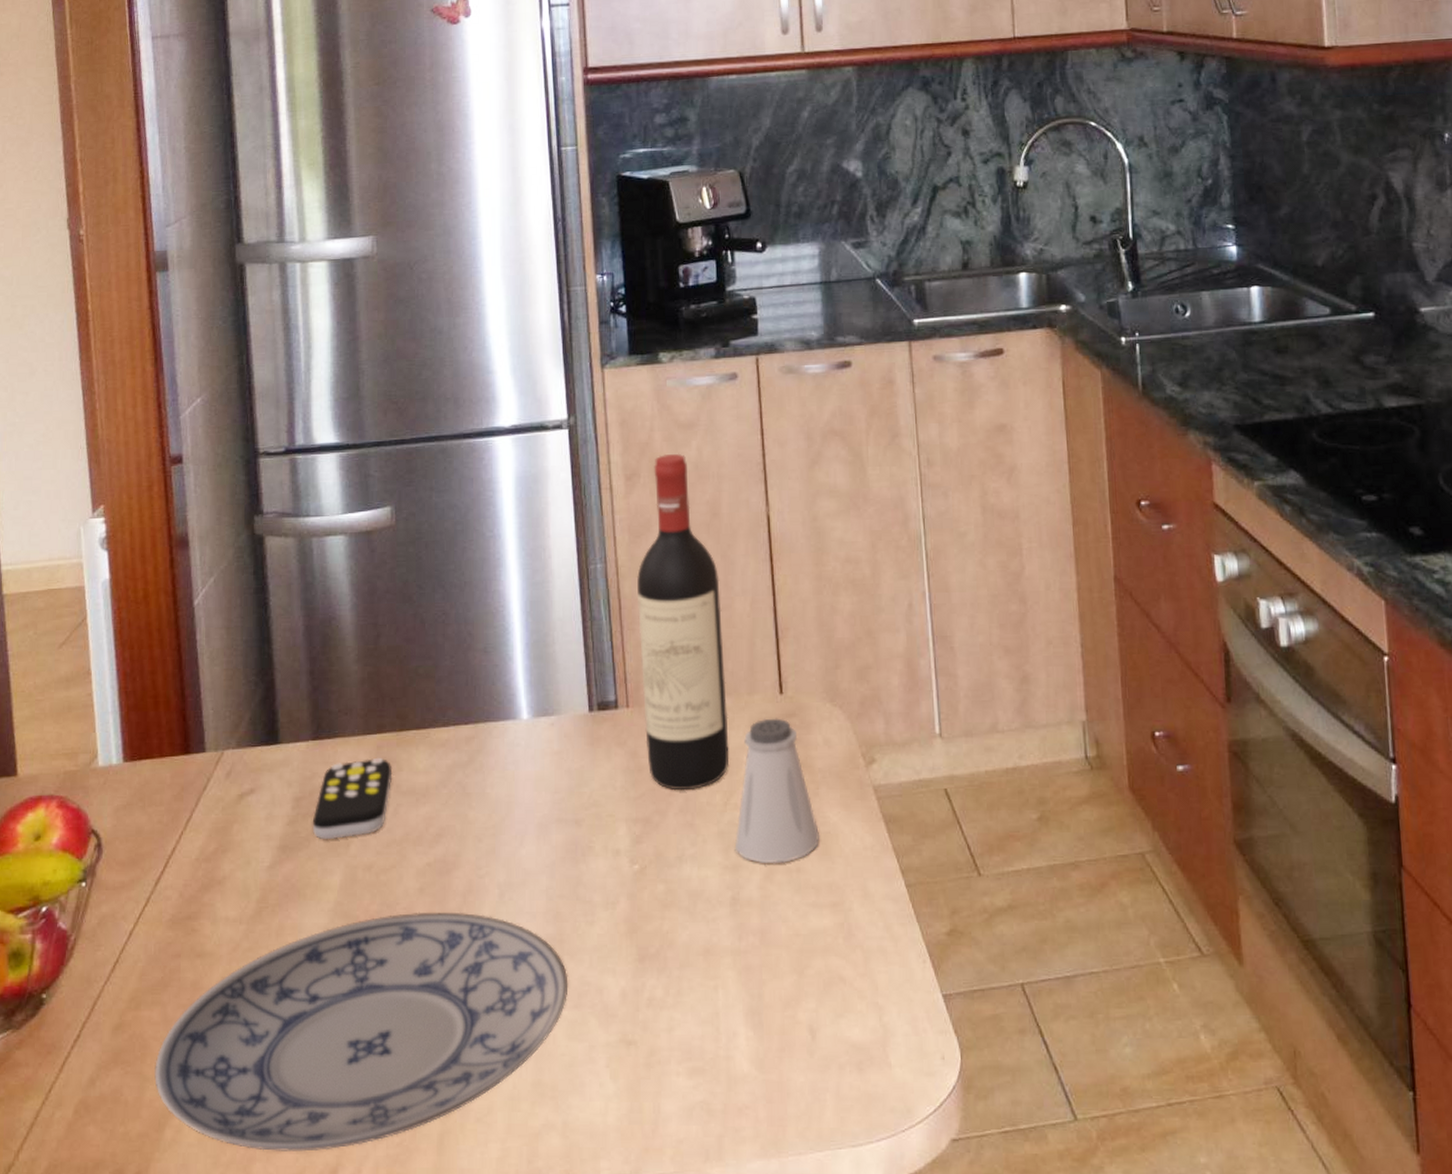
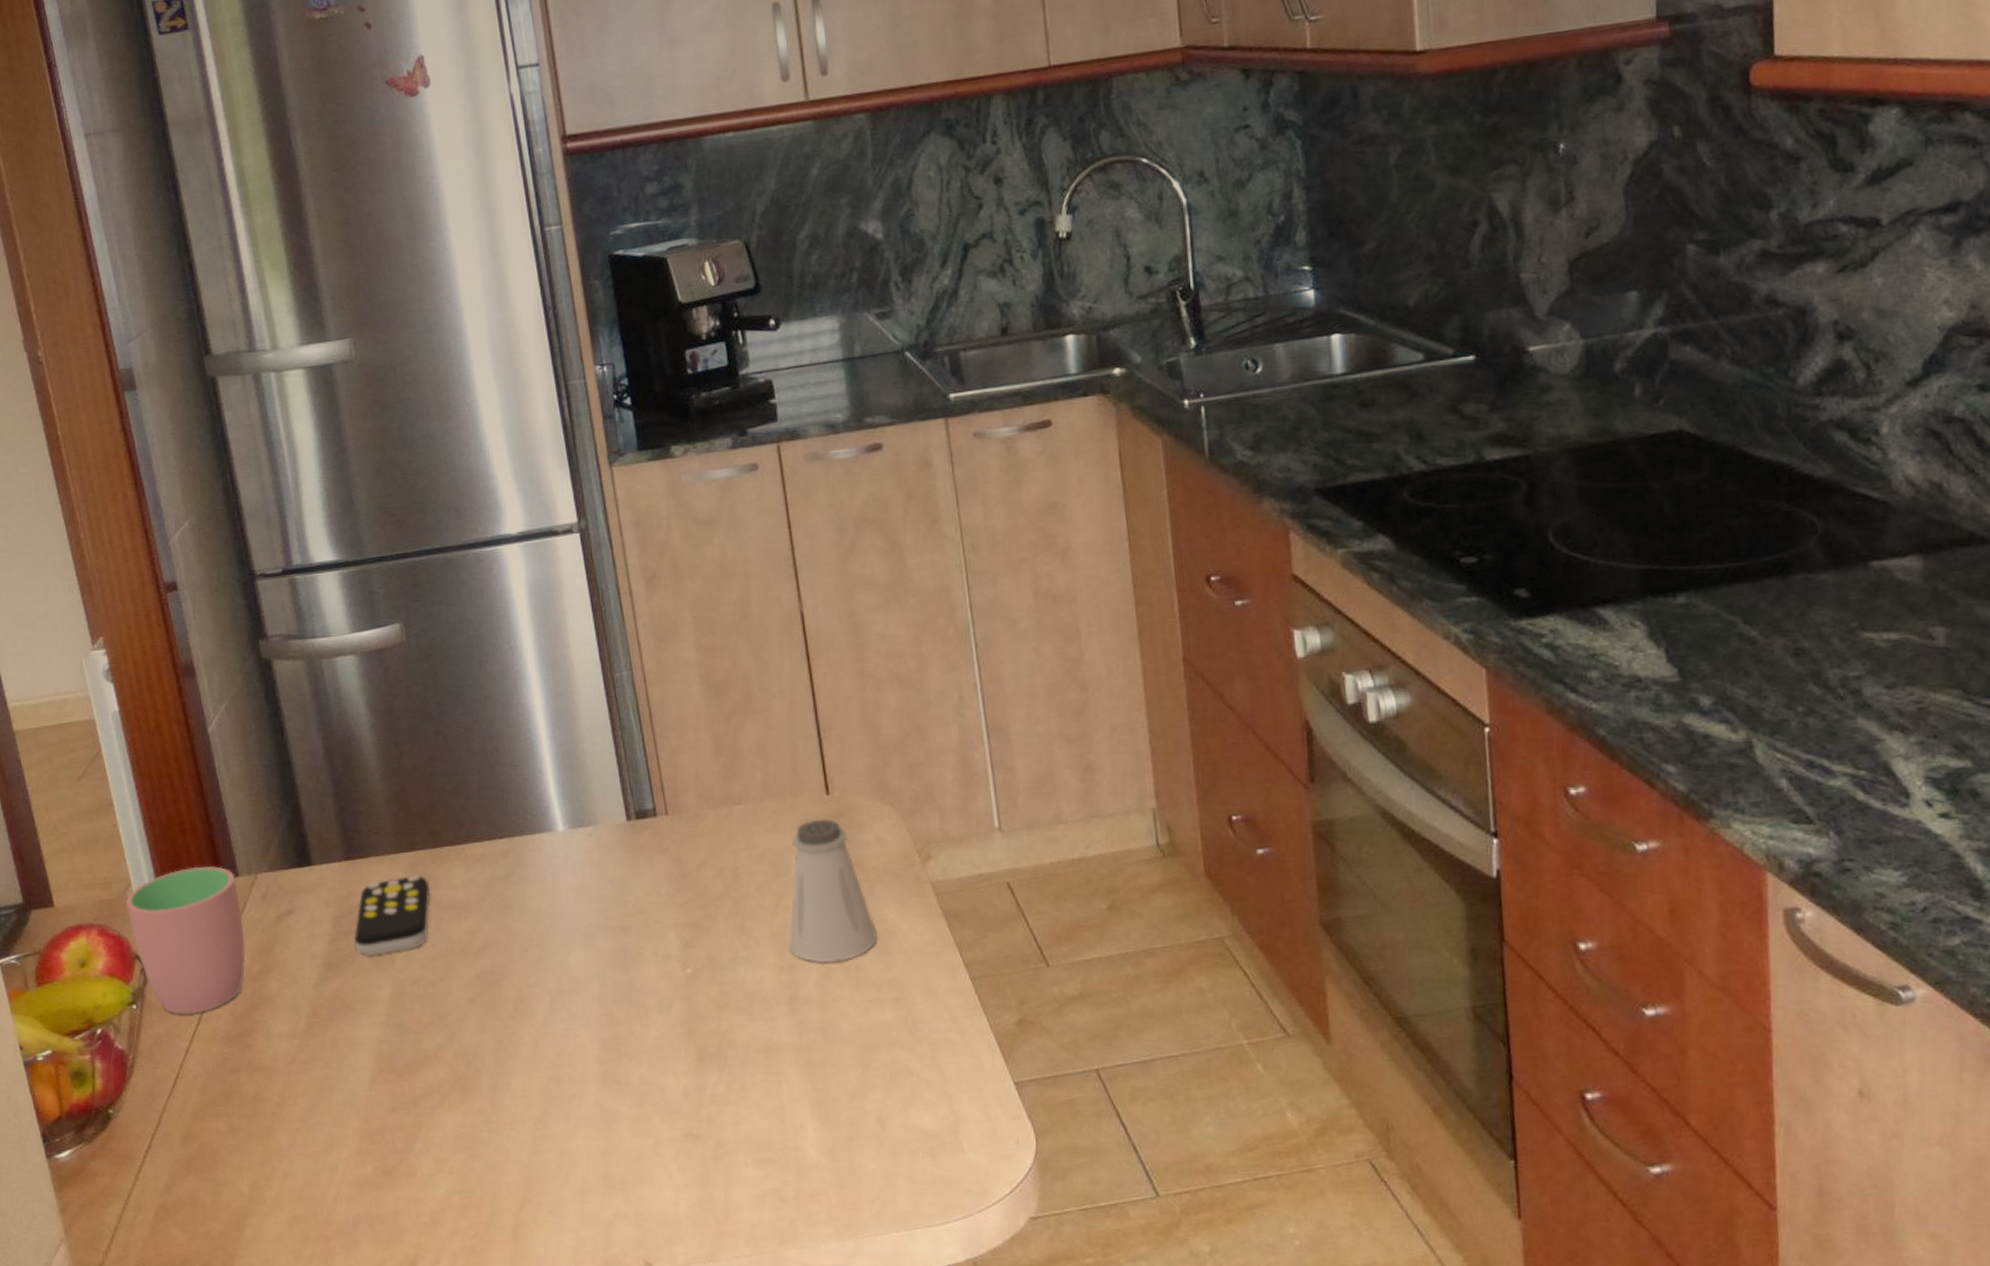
cup: none [90,740,204,894] -> present [126,865,246,1015]
plate: present [154,912,569,1152] -> none [226,1020,629,1245]
wine bottle: present [637,453,730,791] -> none [666,552,778,895]

